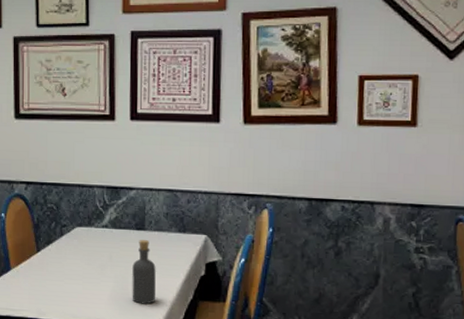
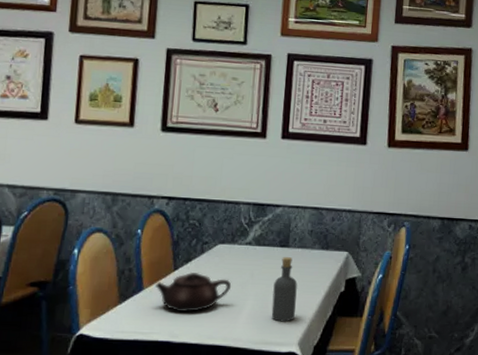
teapot: none [22,254,92,292] -> present [156,273,232,313]

